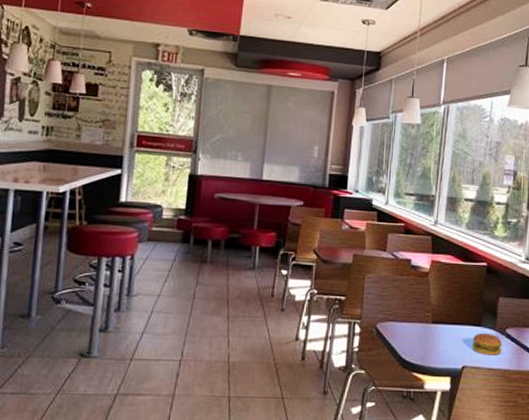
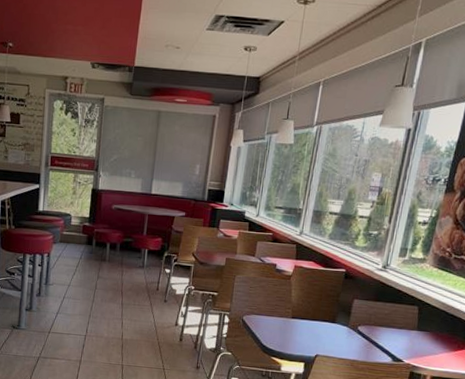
hamburger: present [471,332,503,357] -> none [325,328,354,349]

